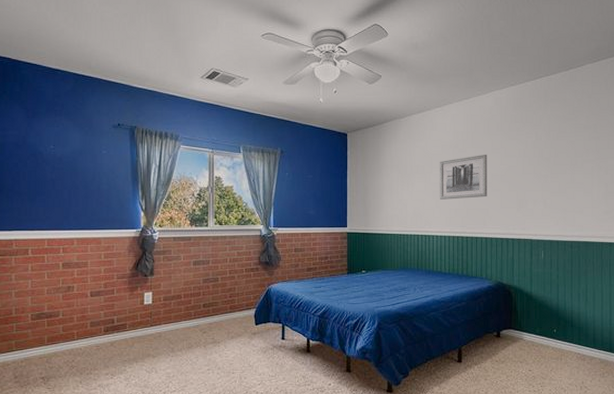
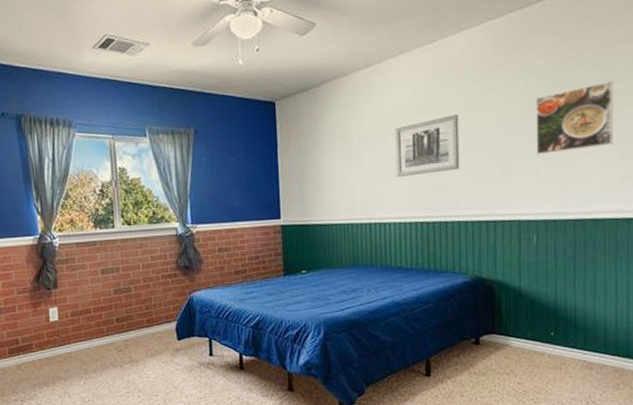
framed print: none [544,139,600,189] -> present [536,81,614,154]

